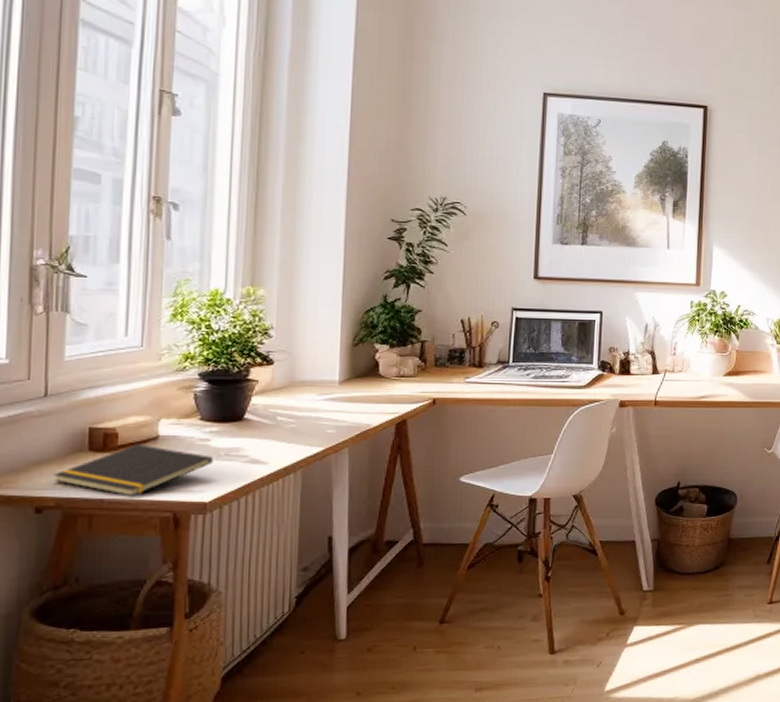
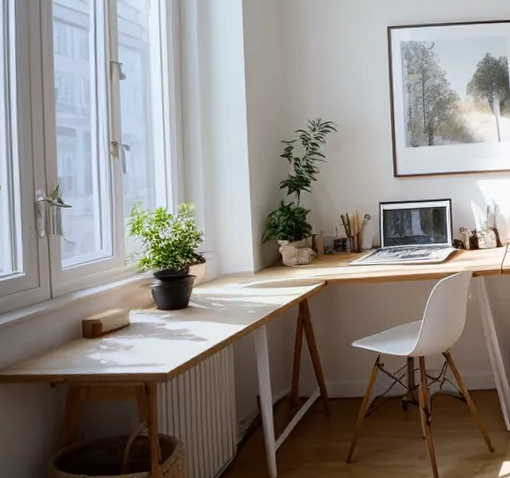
notepad: present [53,444,214,497] -> none [61,330,170,371]

